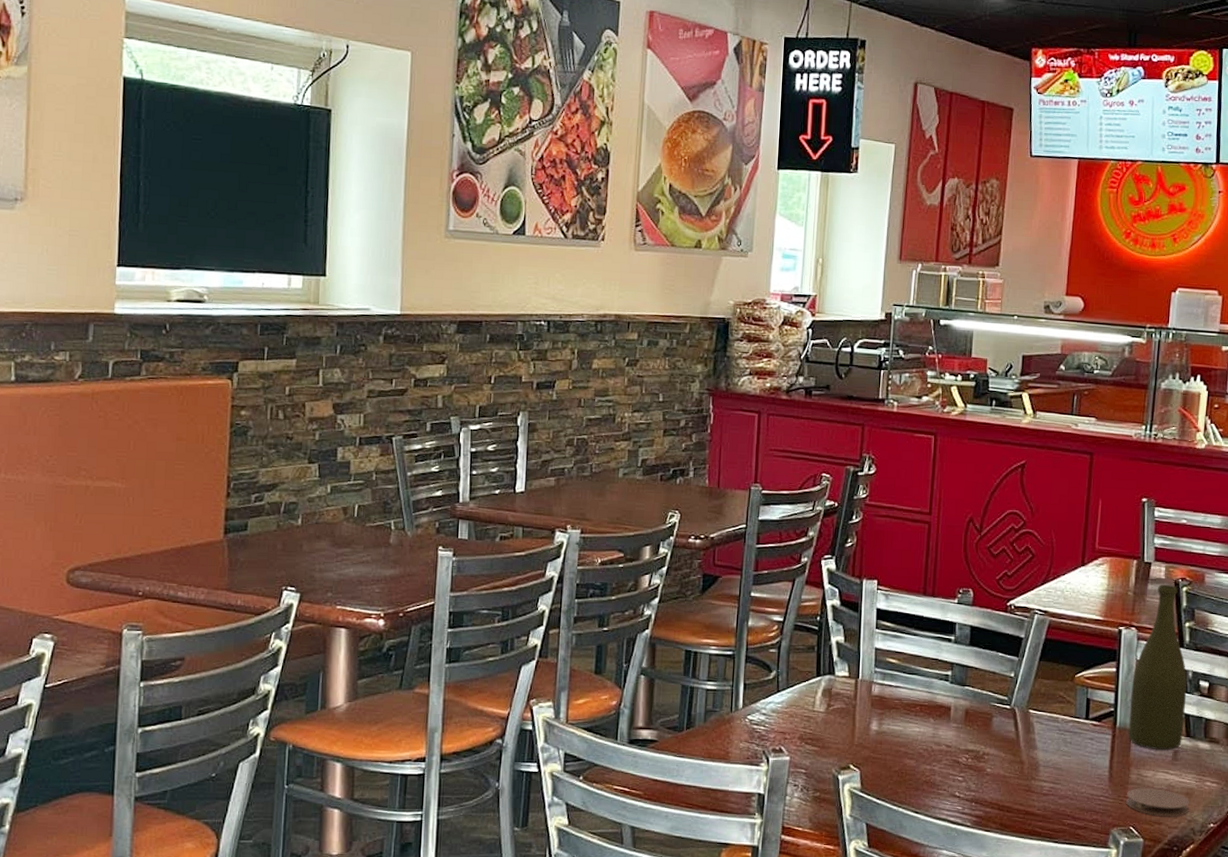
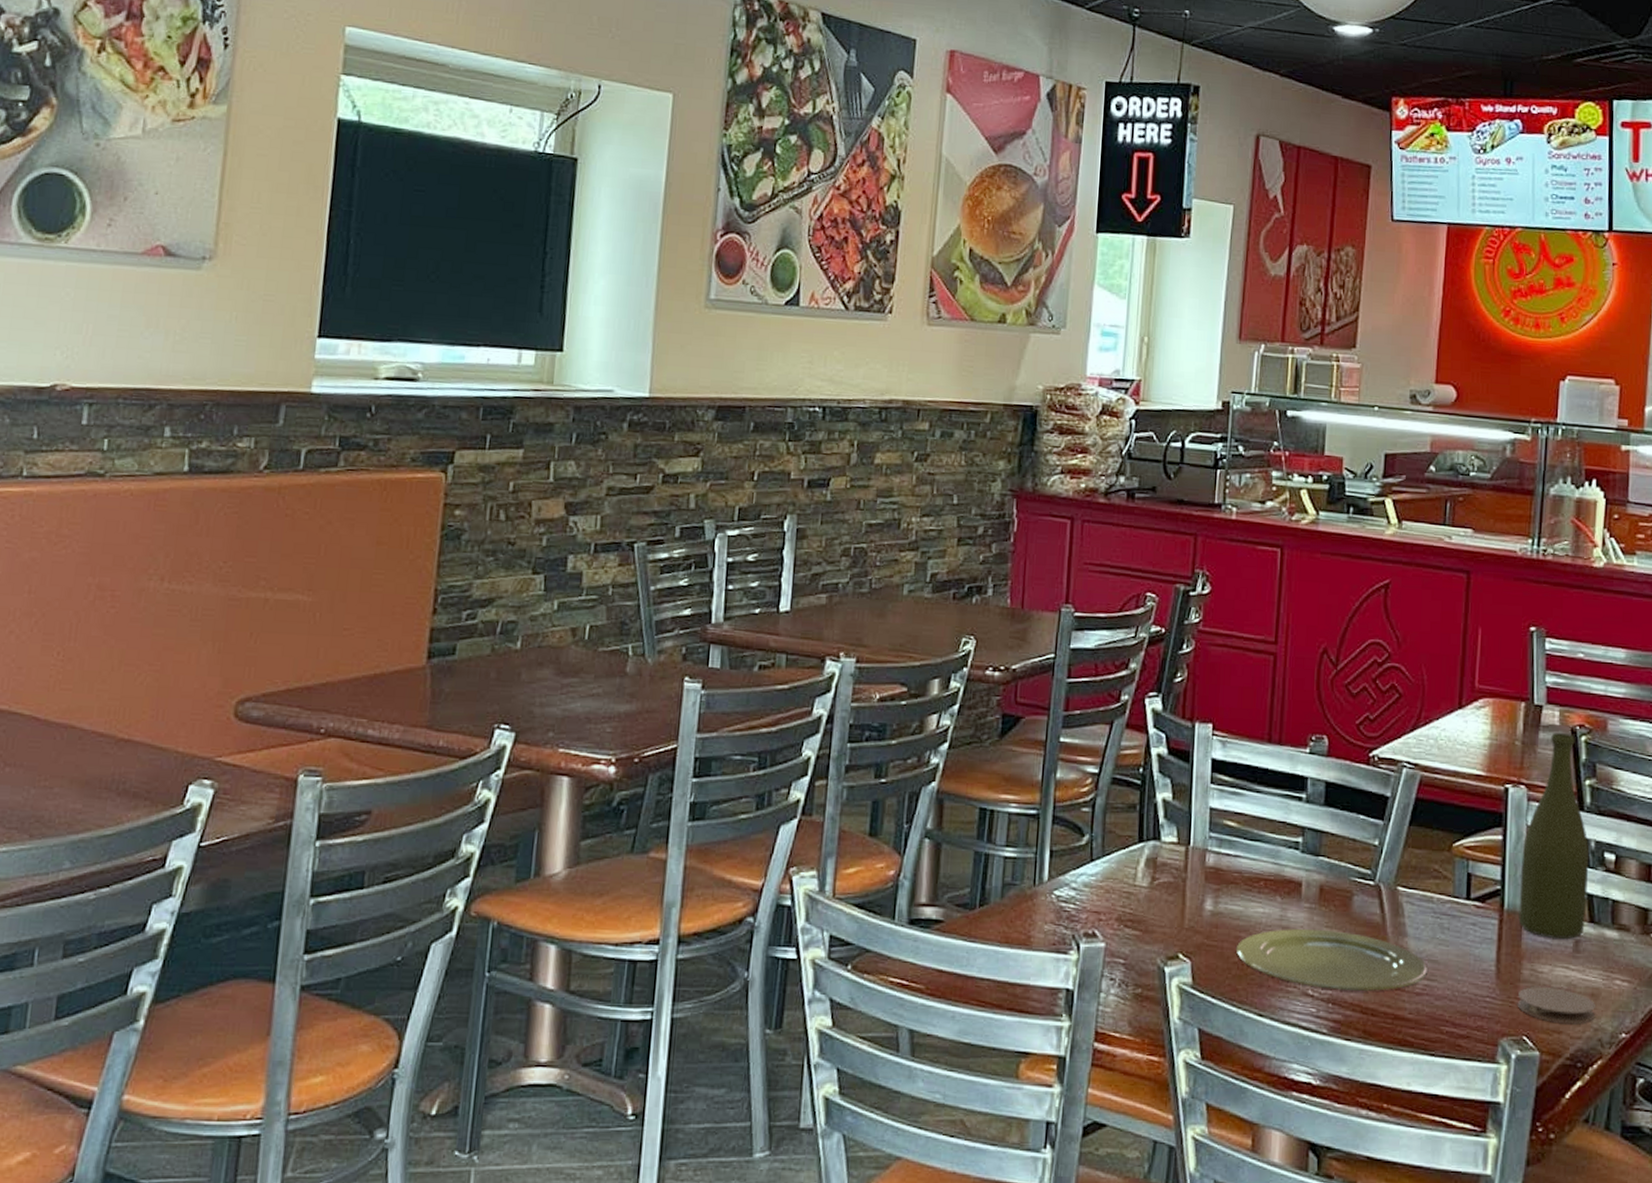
plate: none [896,744,1053,793] -> present [1235,928,1427,991]

